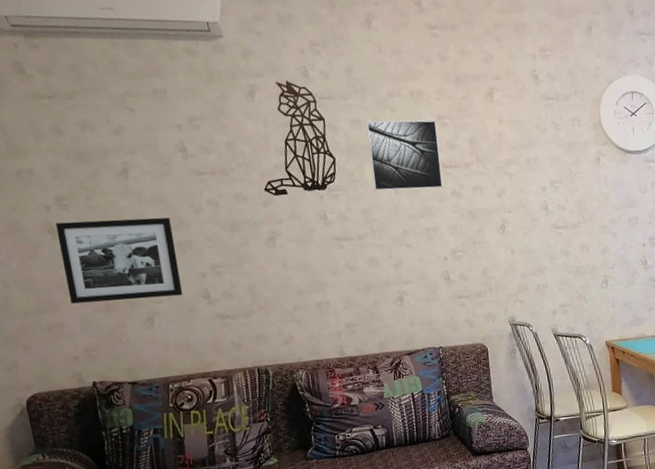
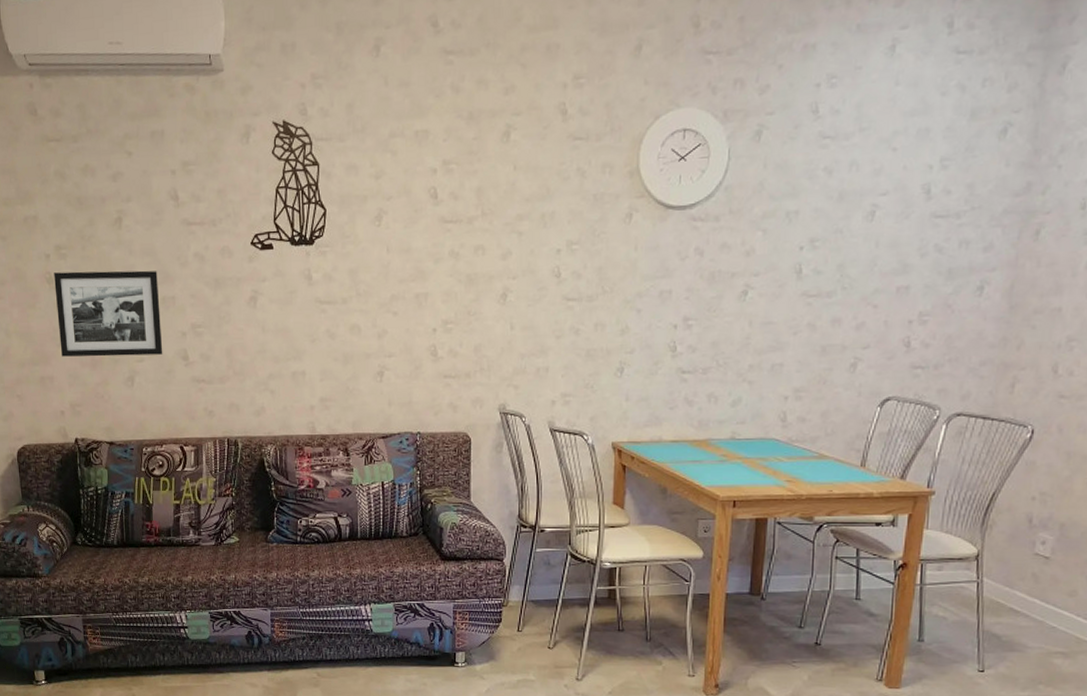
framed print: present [366,120,443,191] -> none [363,165,441,249]

